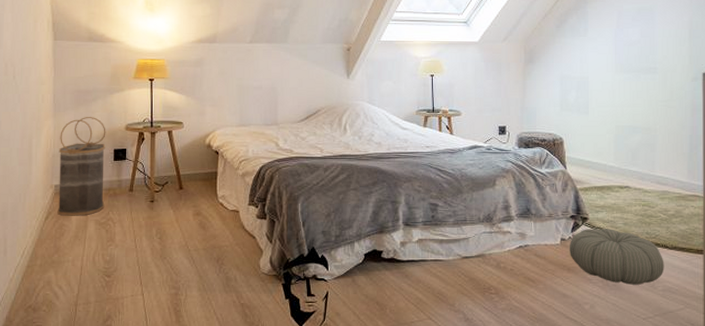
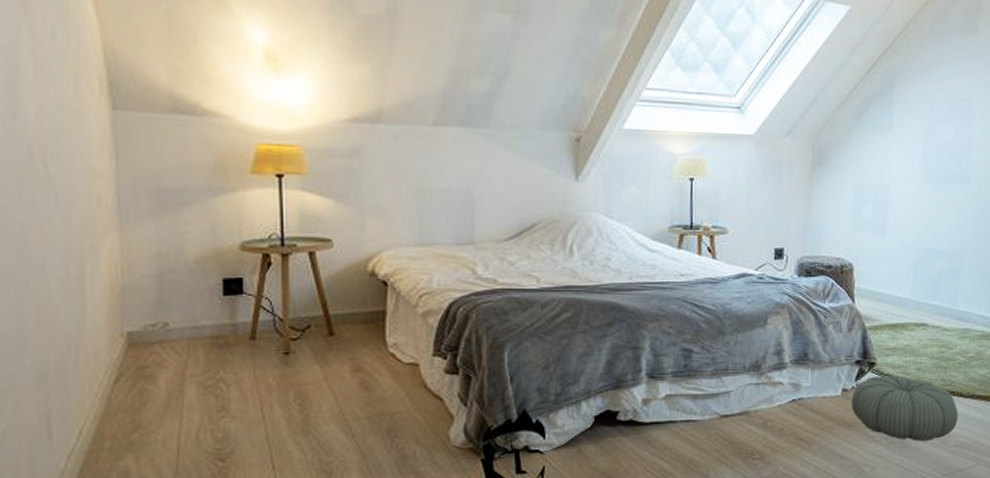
basket: present [57,117,106,216] -> none [130,230,212,377]

